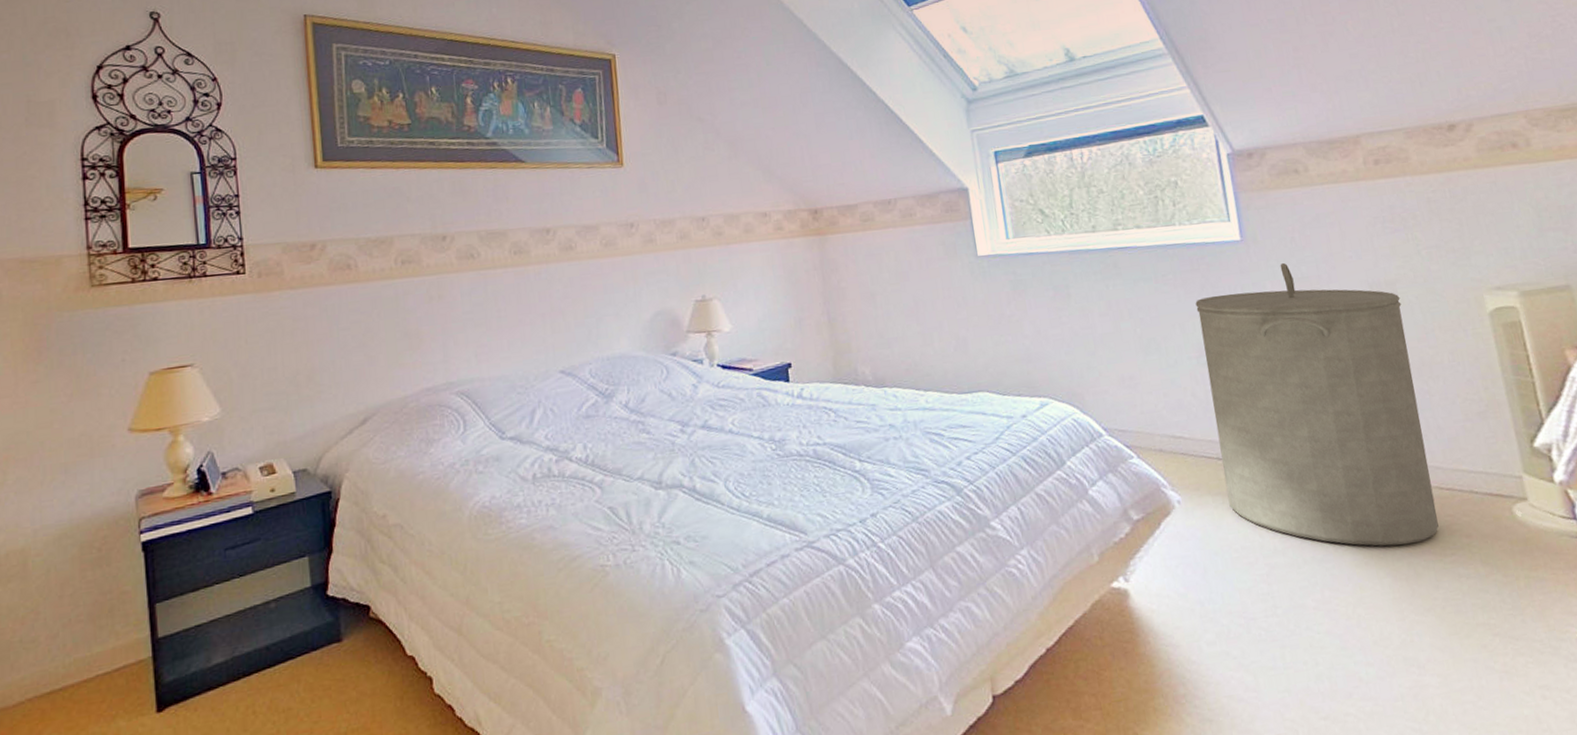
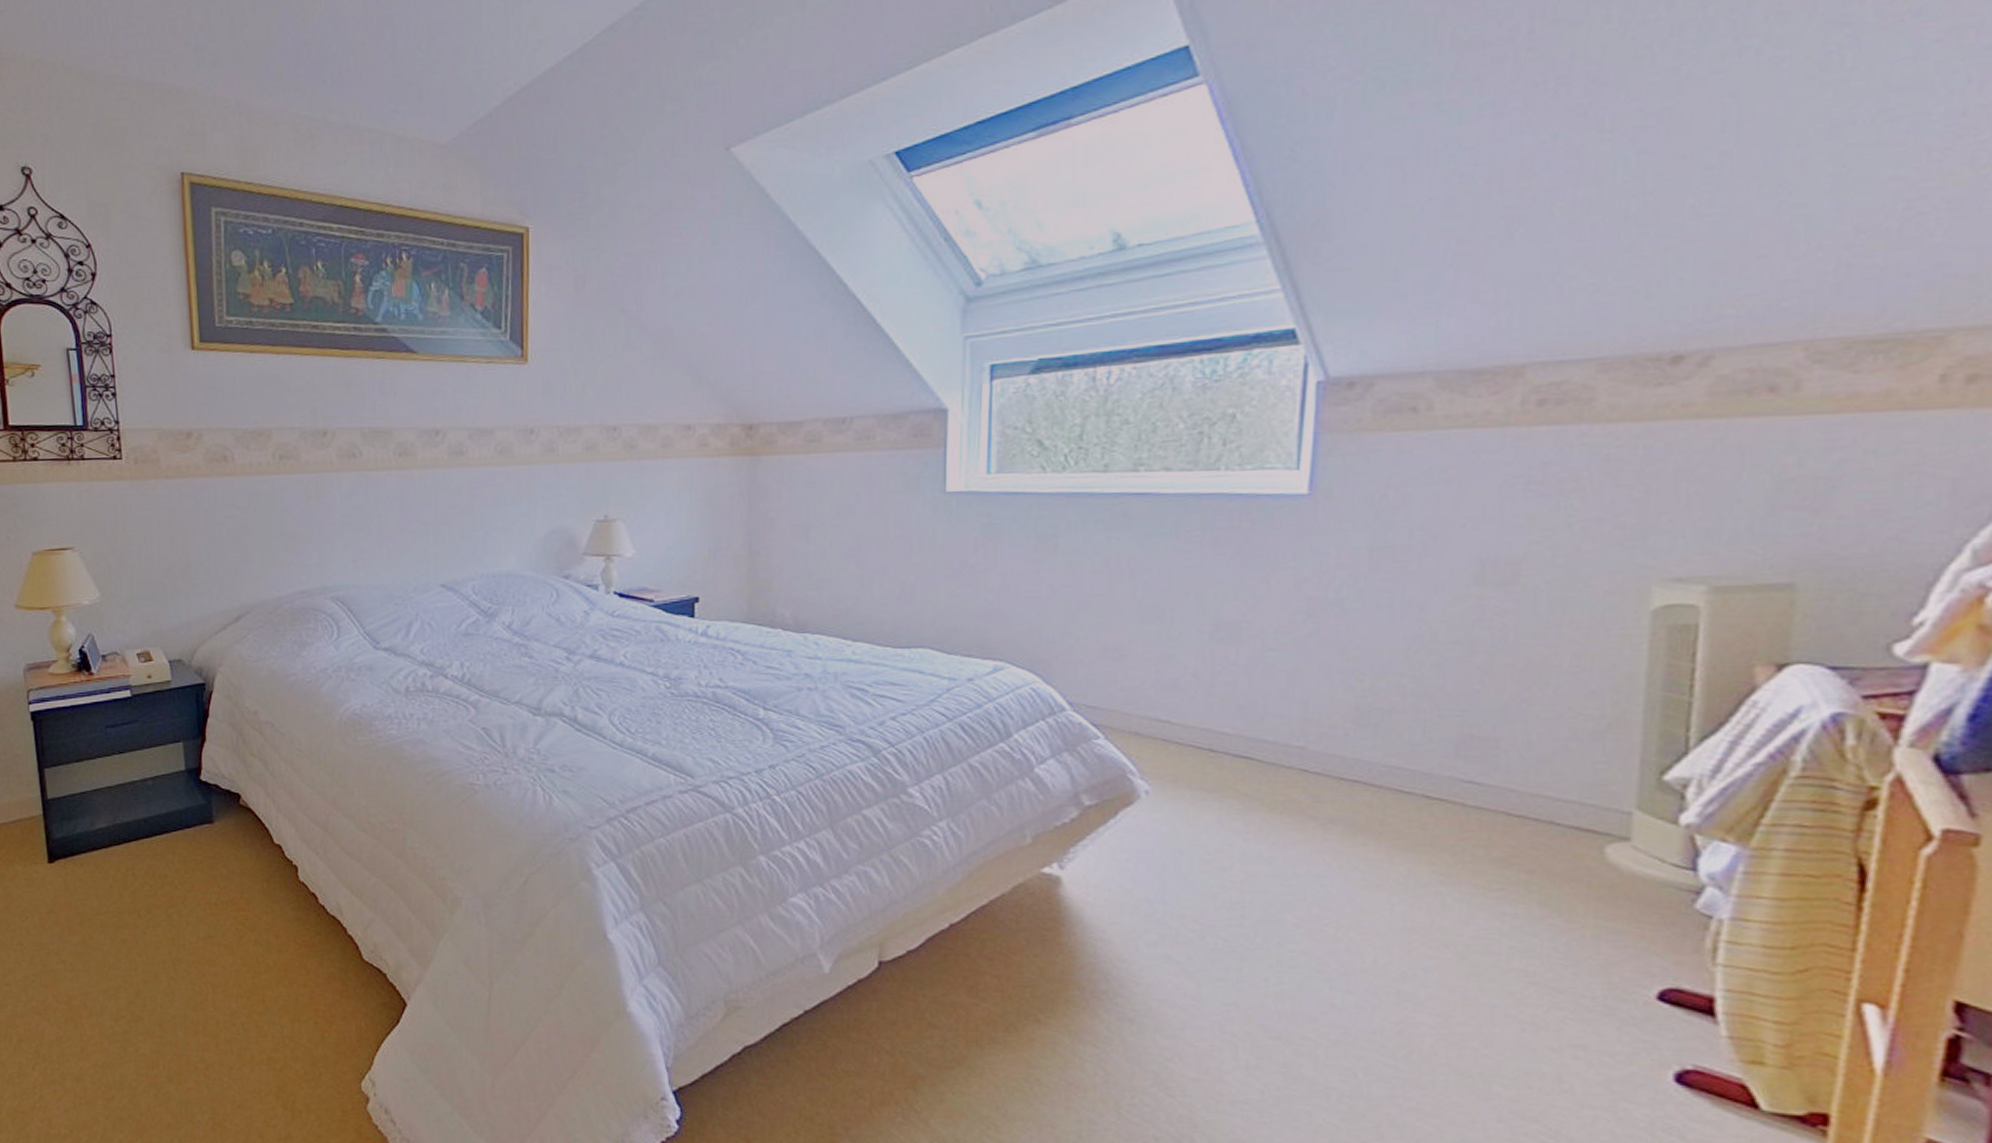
laundry hamper: present [1195,262,1439,546] -> none [1212,526,1522,872]

